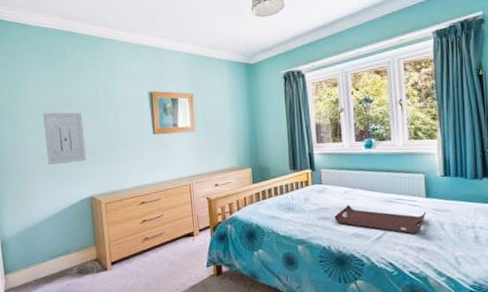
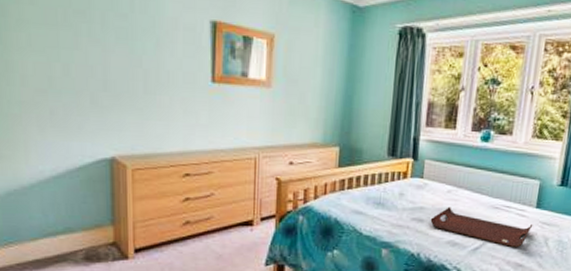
wall art: present [43,112,86,166] -> none [43,24,108,107]

